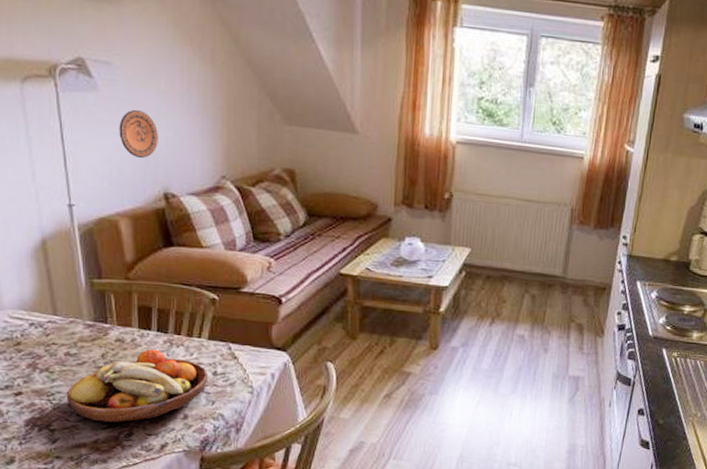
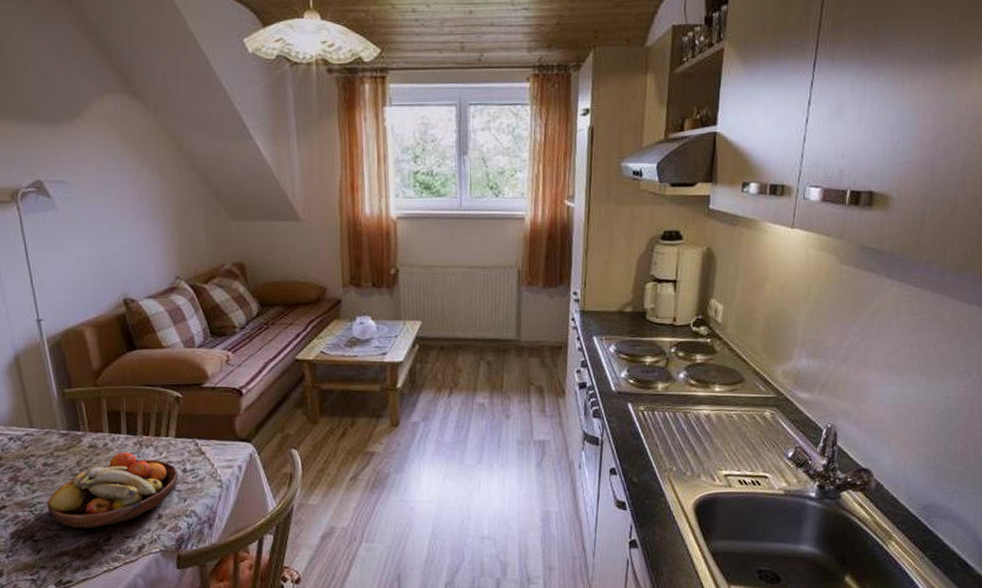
decorative plate: present [119,109,158,159] -> none [77,222,115,269]

